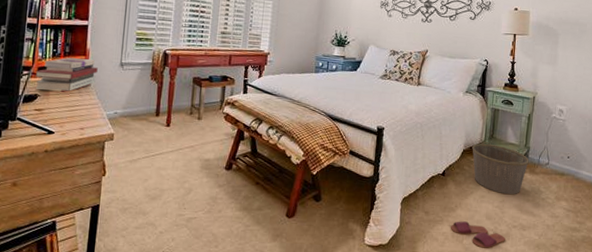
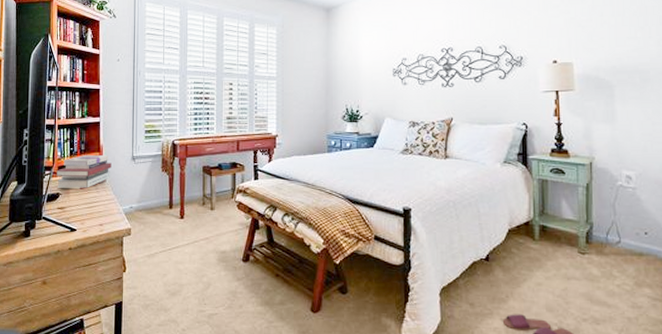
basket: present [472,142,529,195] -> none [519,219,594,282]

